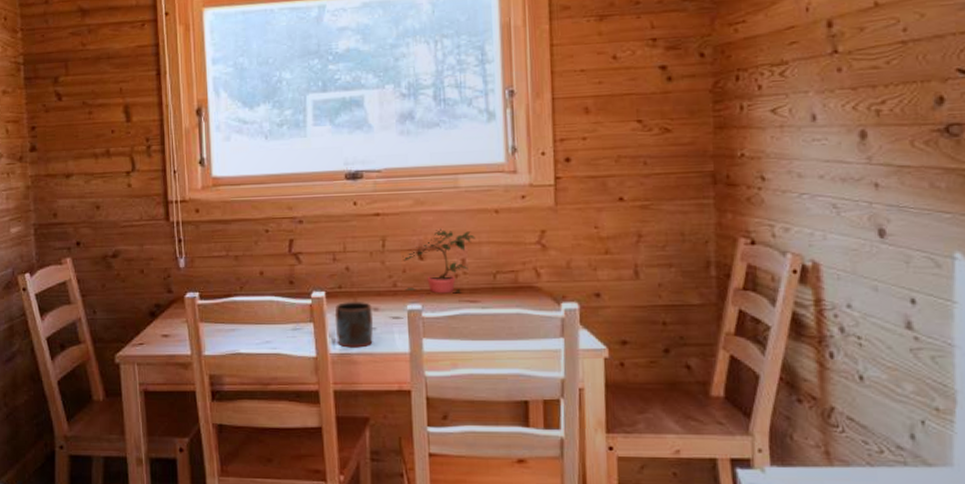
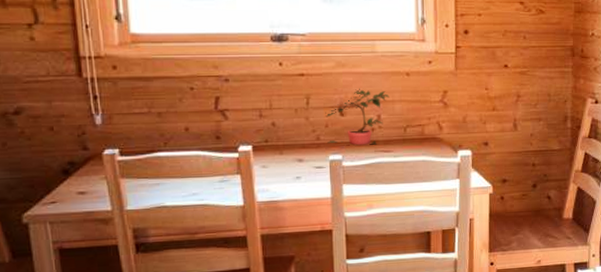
mug: present [335,302,374,348] -> none [261,154,299,196]

